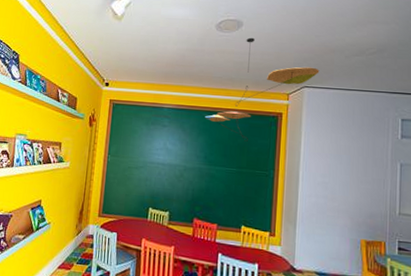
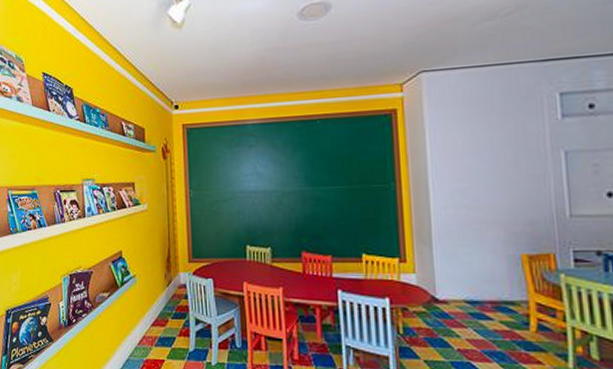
ceiling mobile: present [205,37,320,142] -> none [299,20,439,151]

